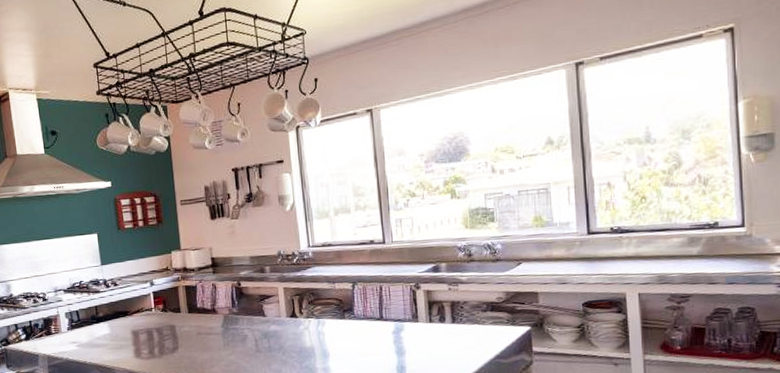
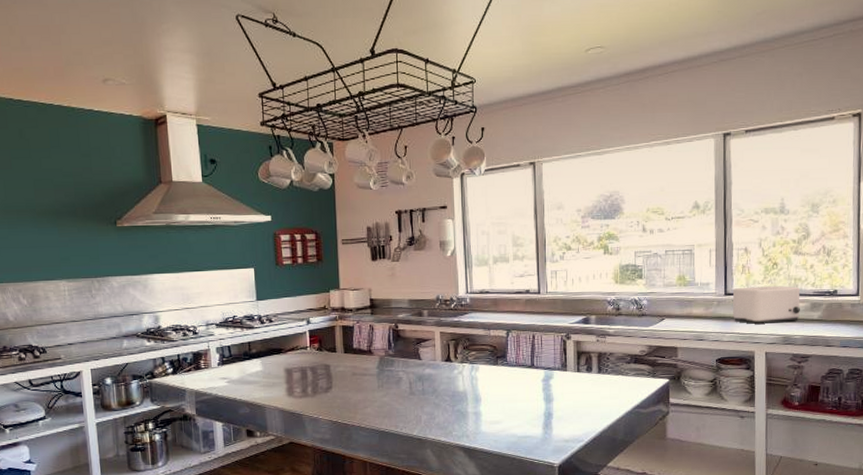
toaster: none [596,220,676,264] -> present [732,286,800,325]

